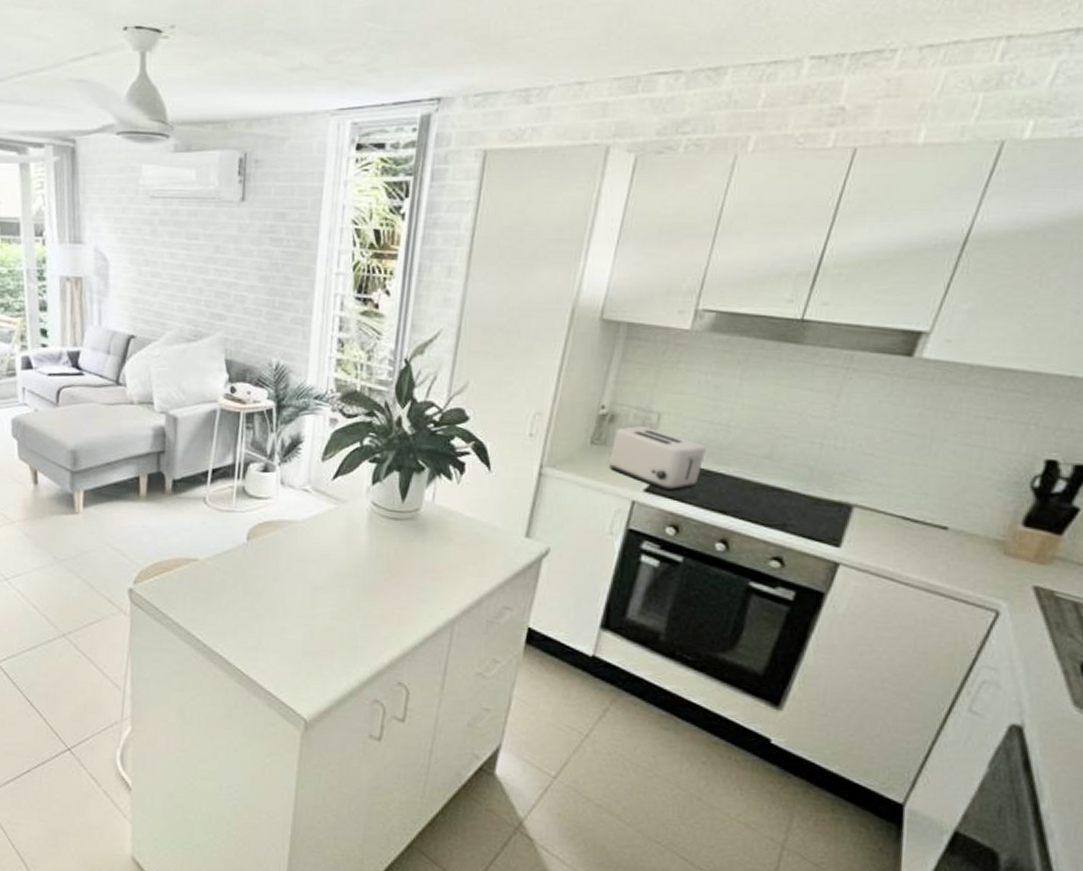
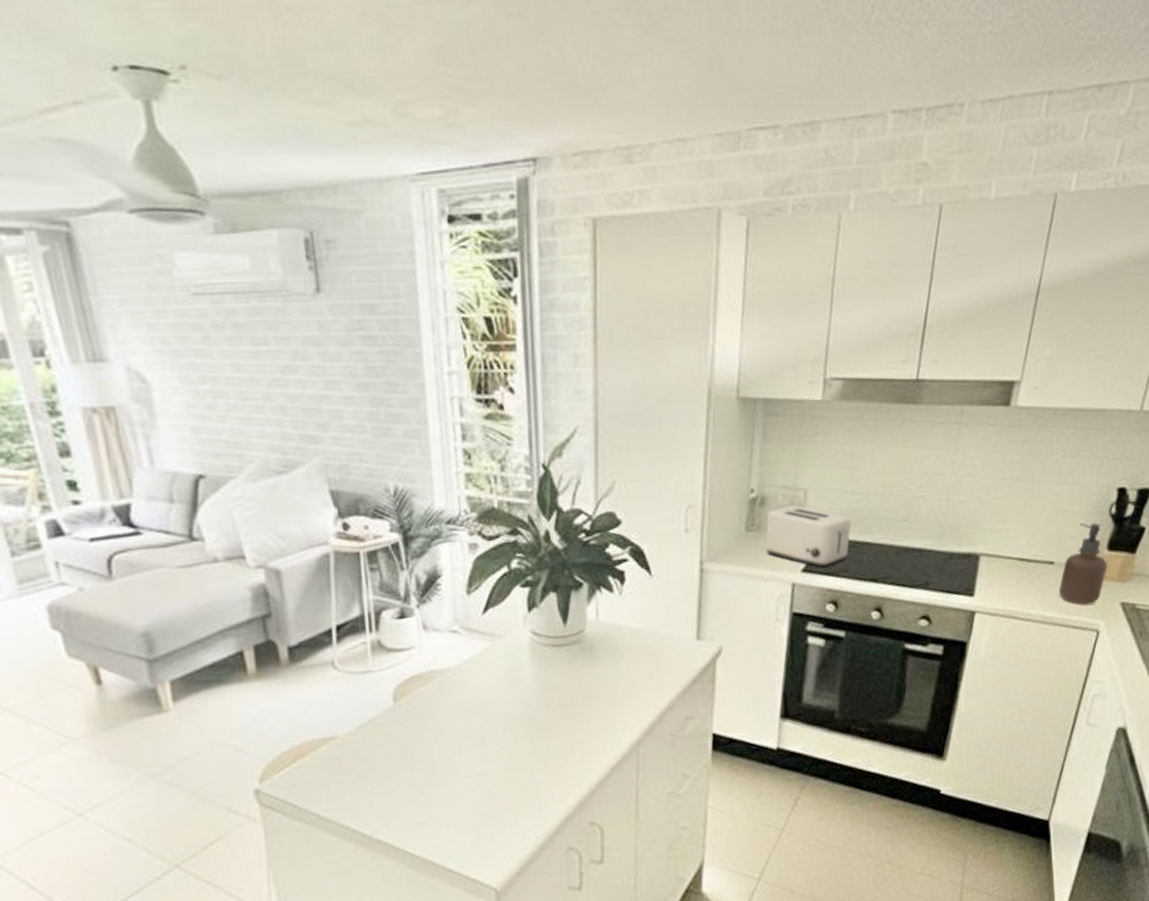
soap dispenser: none [949,491,1020,581] -> present [1058,522,1107,605]

